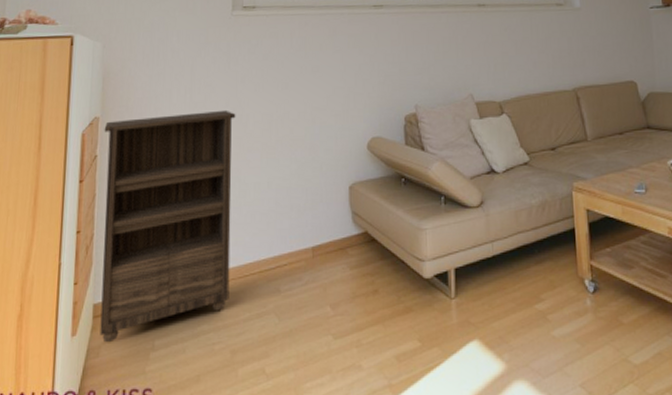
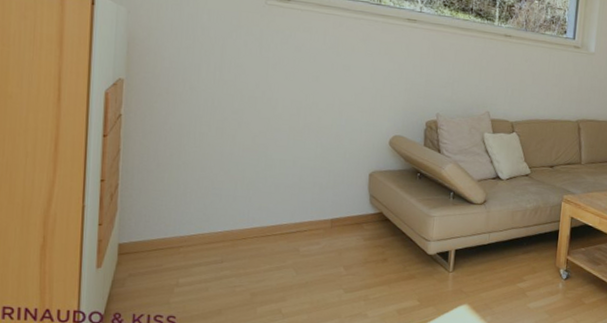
bookshelf: present [100,109,236,343] -> none [125,84,266,277]

